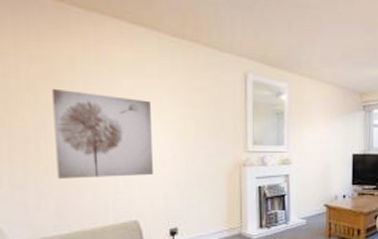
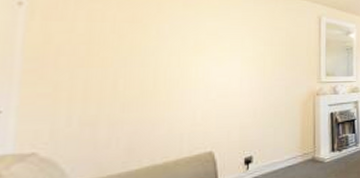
wall art: present [52,88,153,179] -> none [133,30,233,114]

